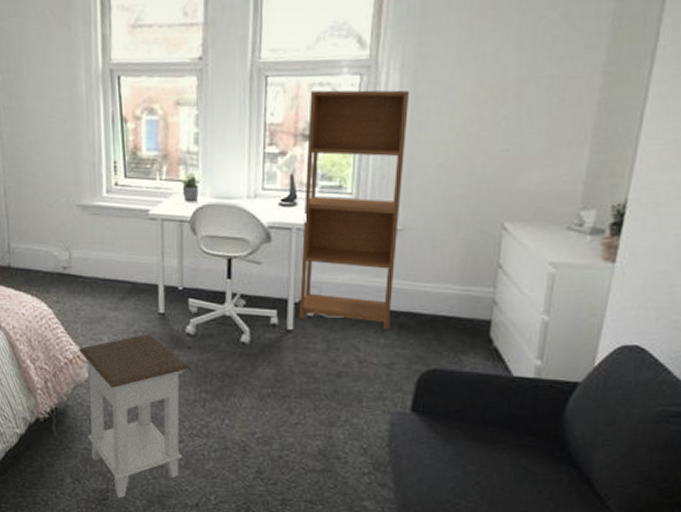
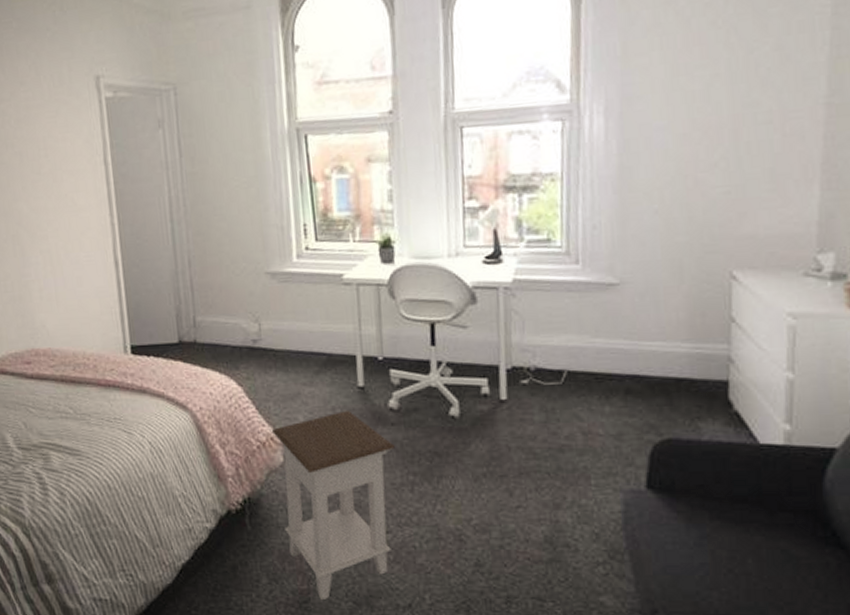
bookcase: present [298,90,410,329] -> none [509,134,617,395]

